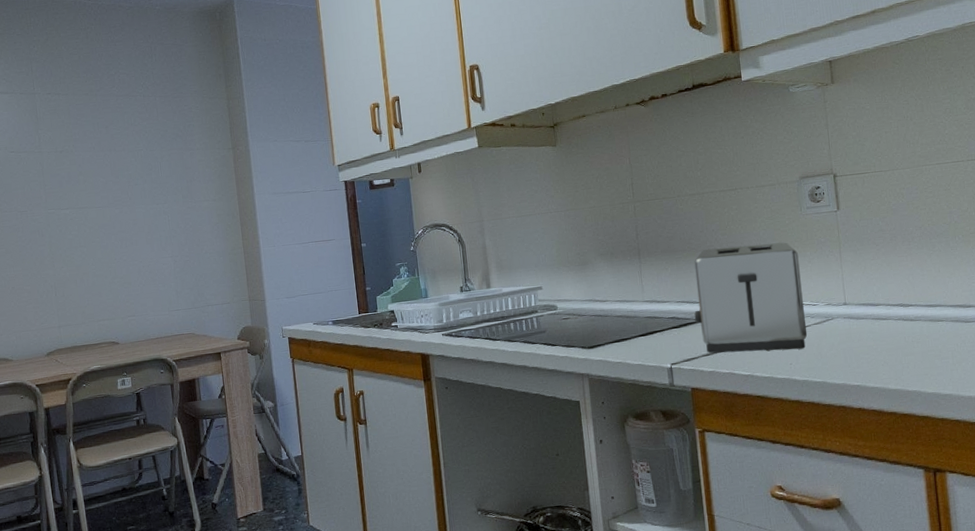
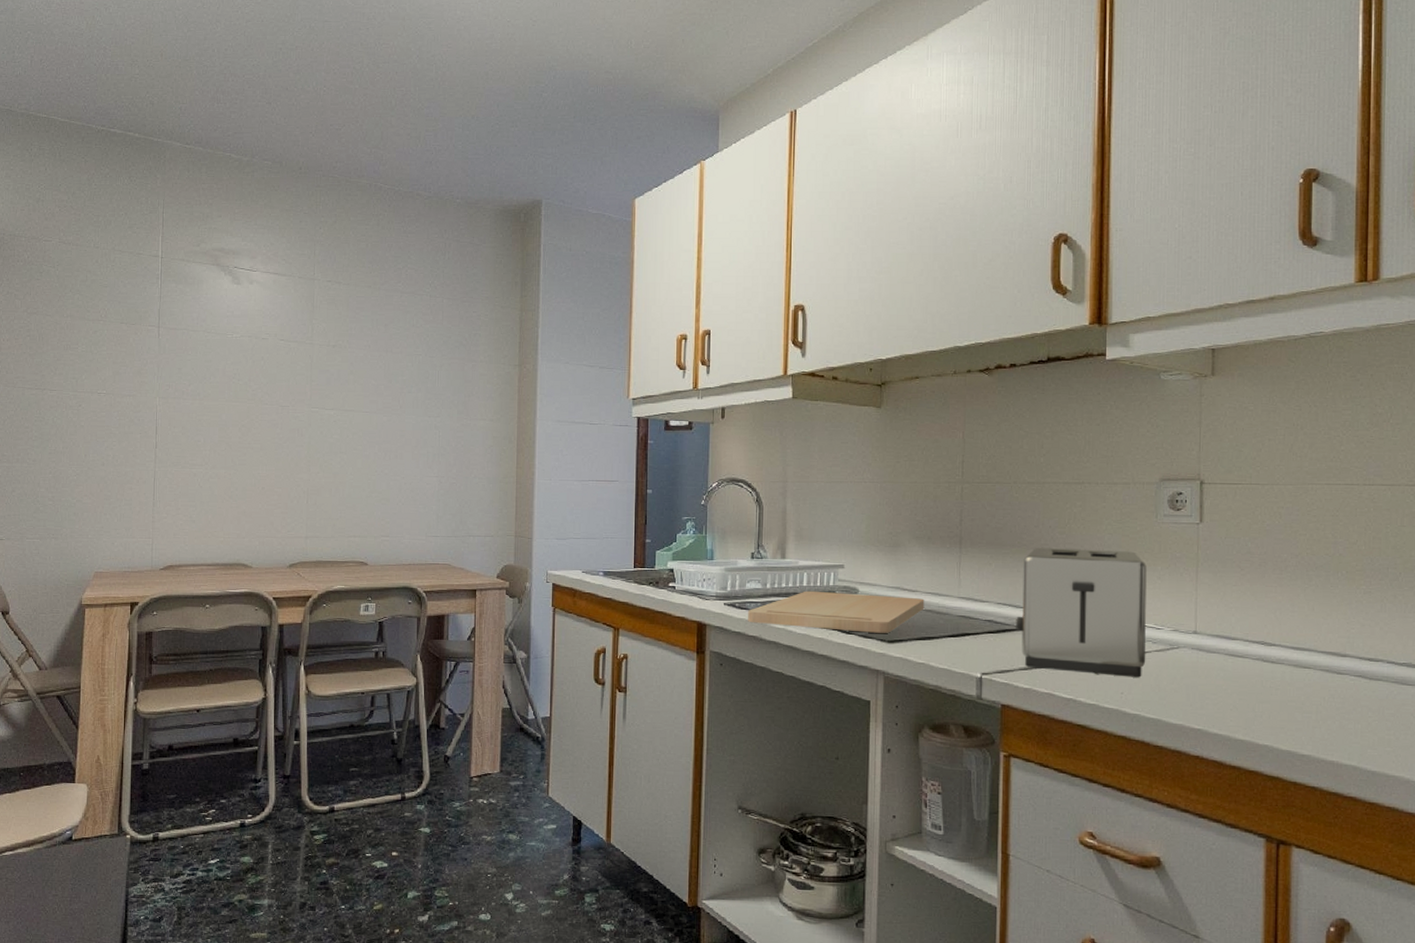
cutting board: none [464,306,616,348] -> present [748,591,925,633]

